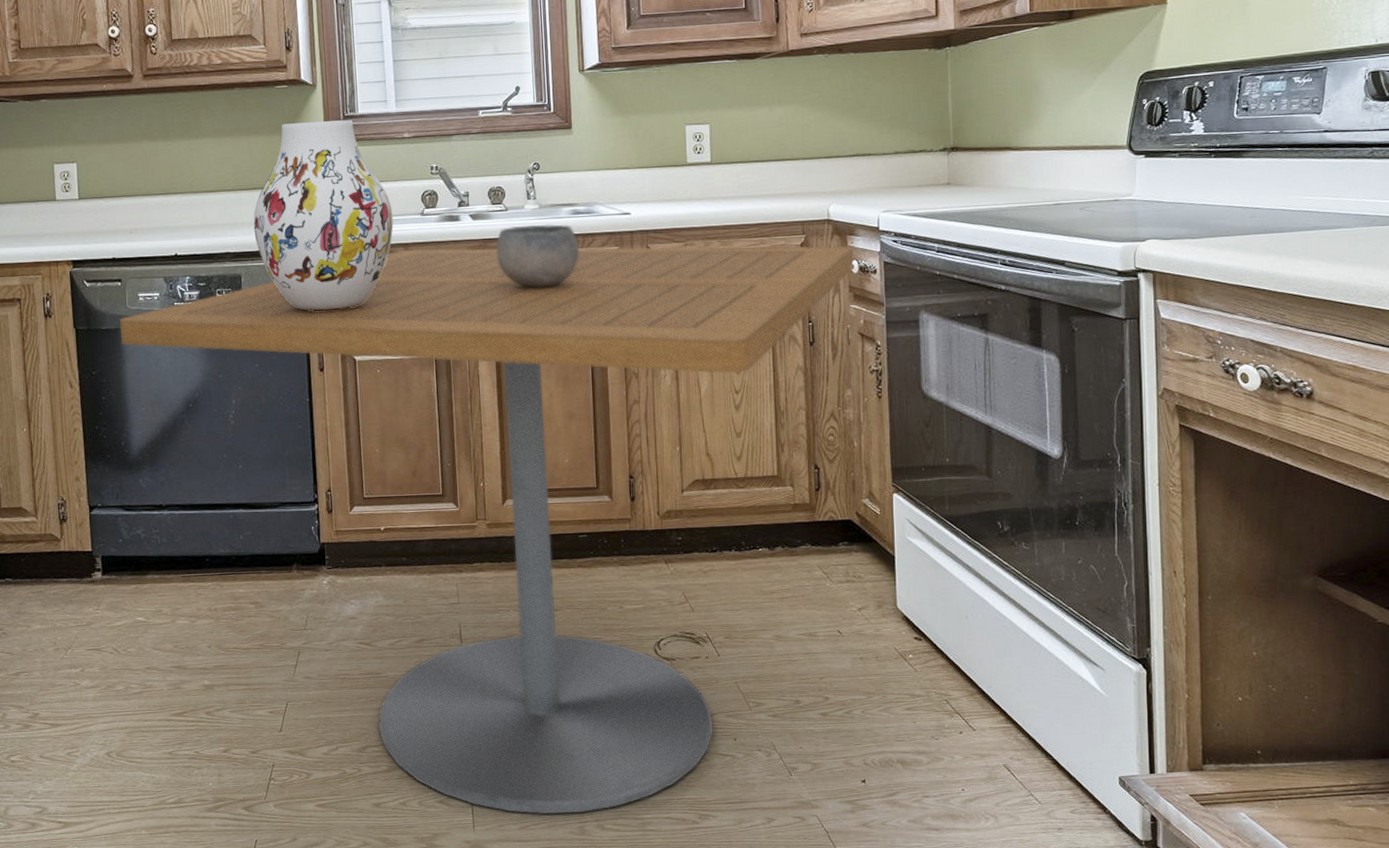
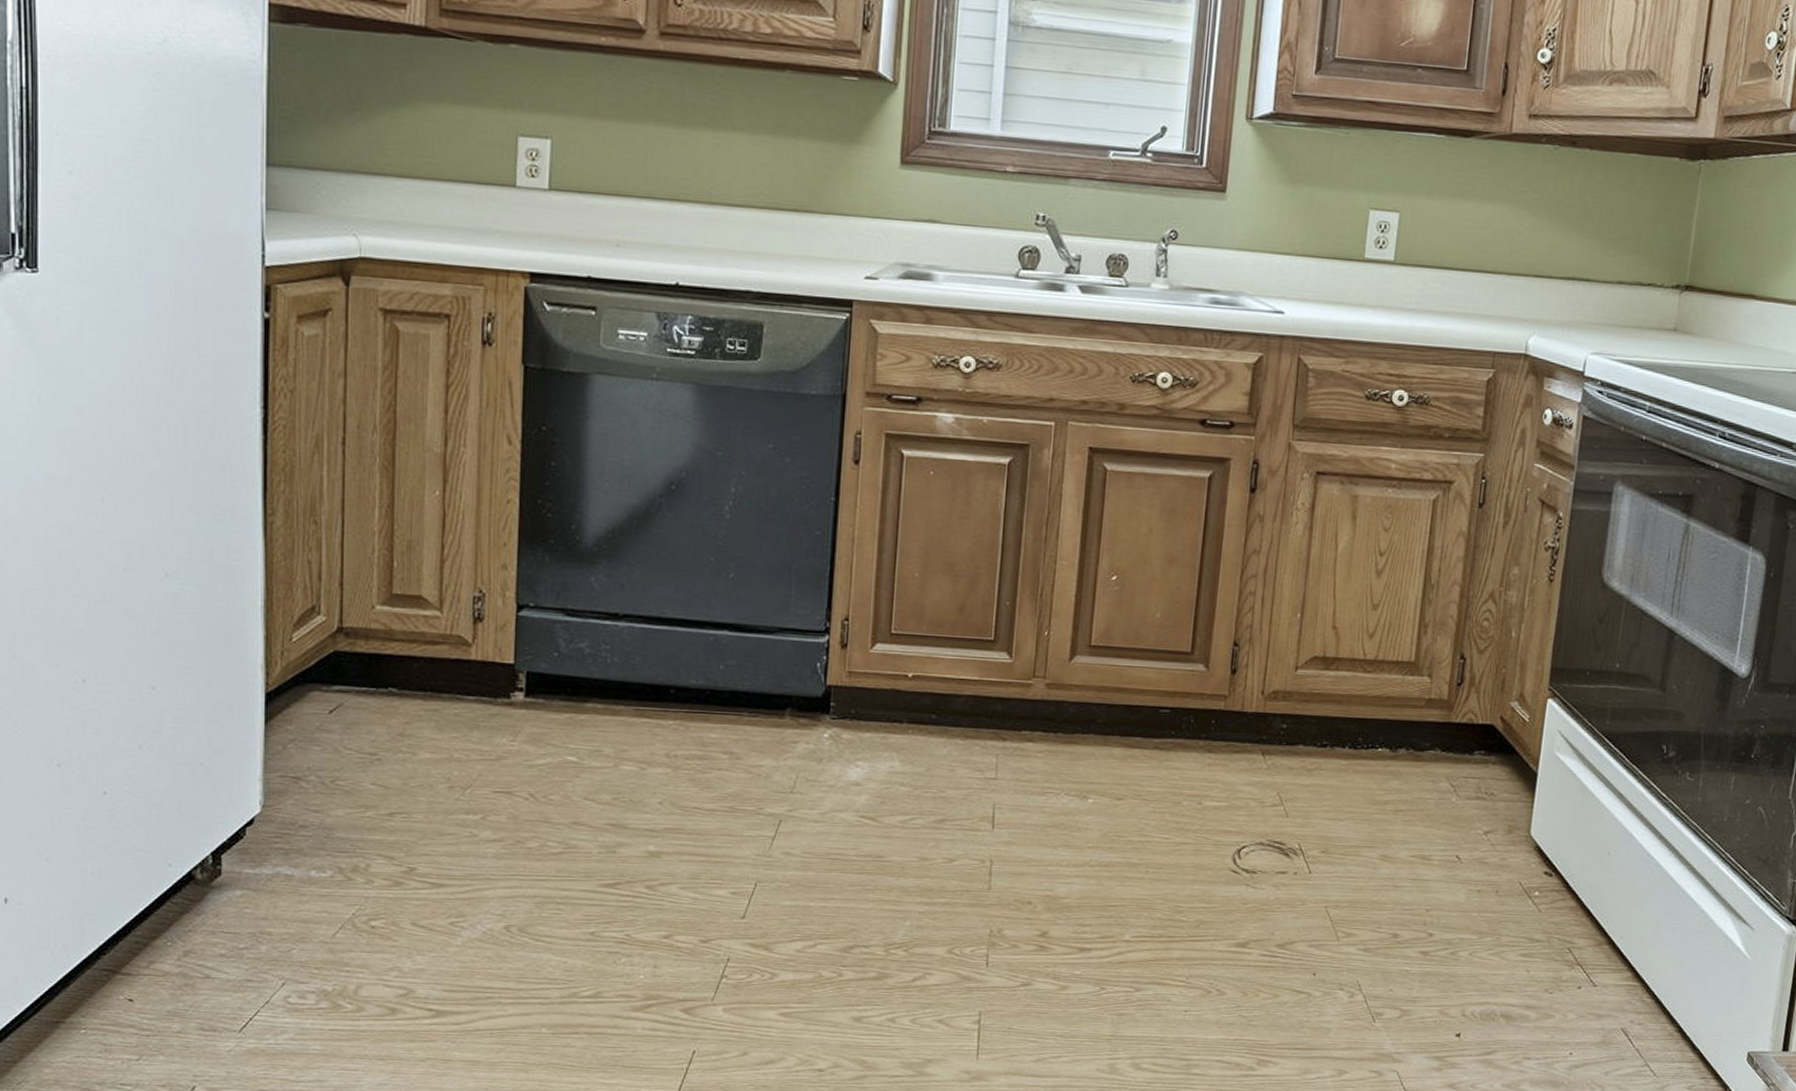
dining table: present [120,245,853,815] -> none [587,319,1548,1047]
vase: present [253,120,394,311] -> none [788,129,978,387]
bowl: present [496,224,580,288] -> none [1106,308,1214,393]

